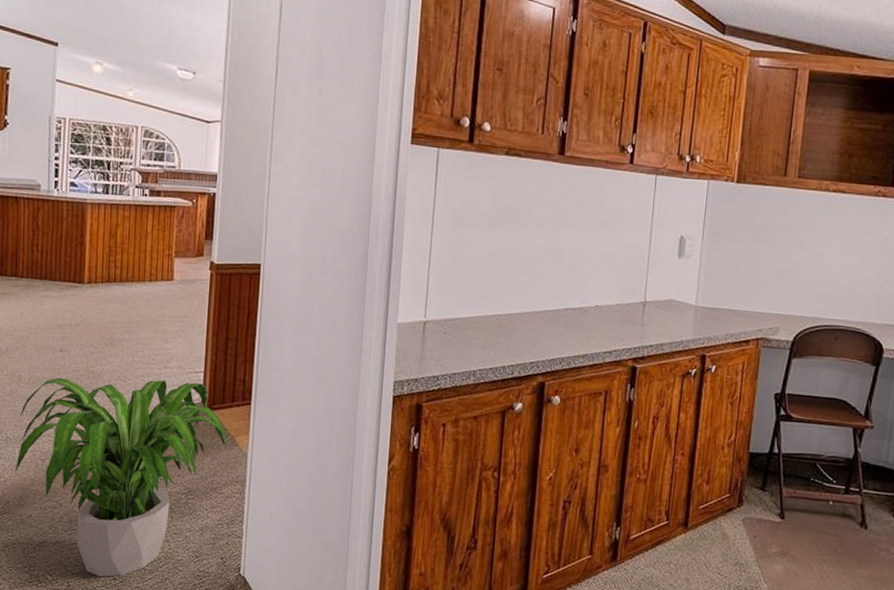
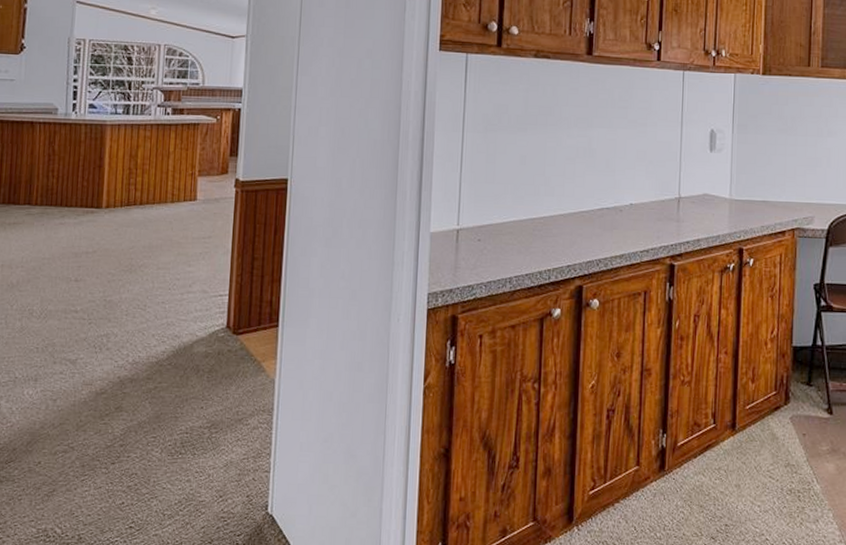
potted plant: present [14,377,228,578] -> none [23,305,254,527]

